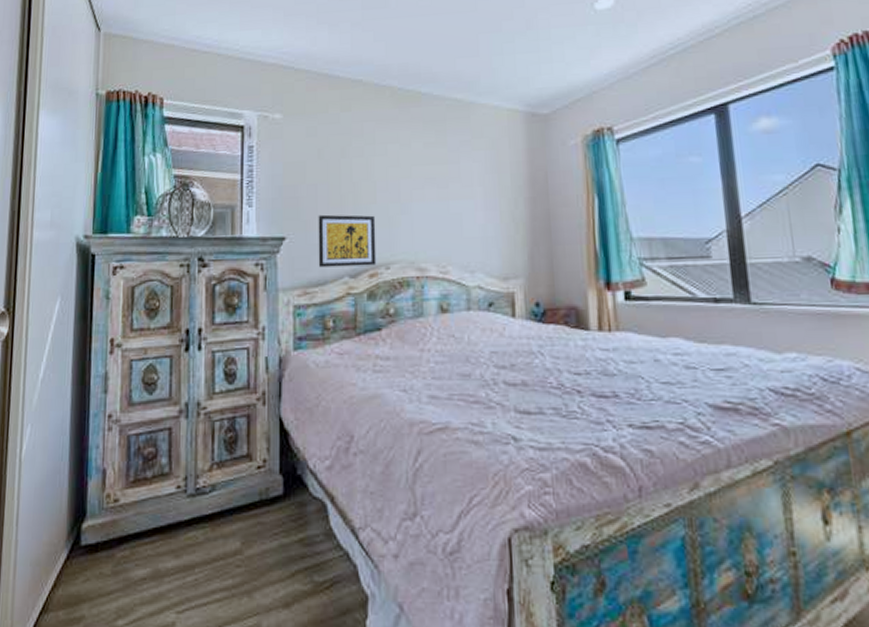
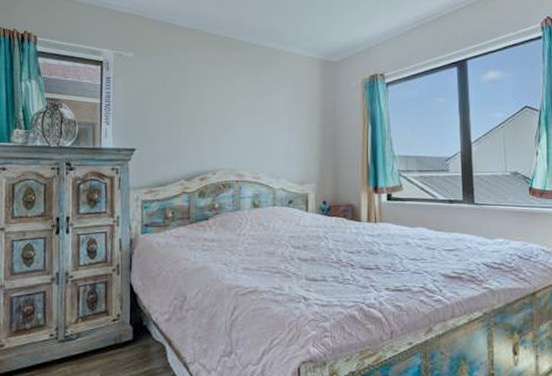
wall art: present [318,214,377,268] -> none [161,132,206,172]

